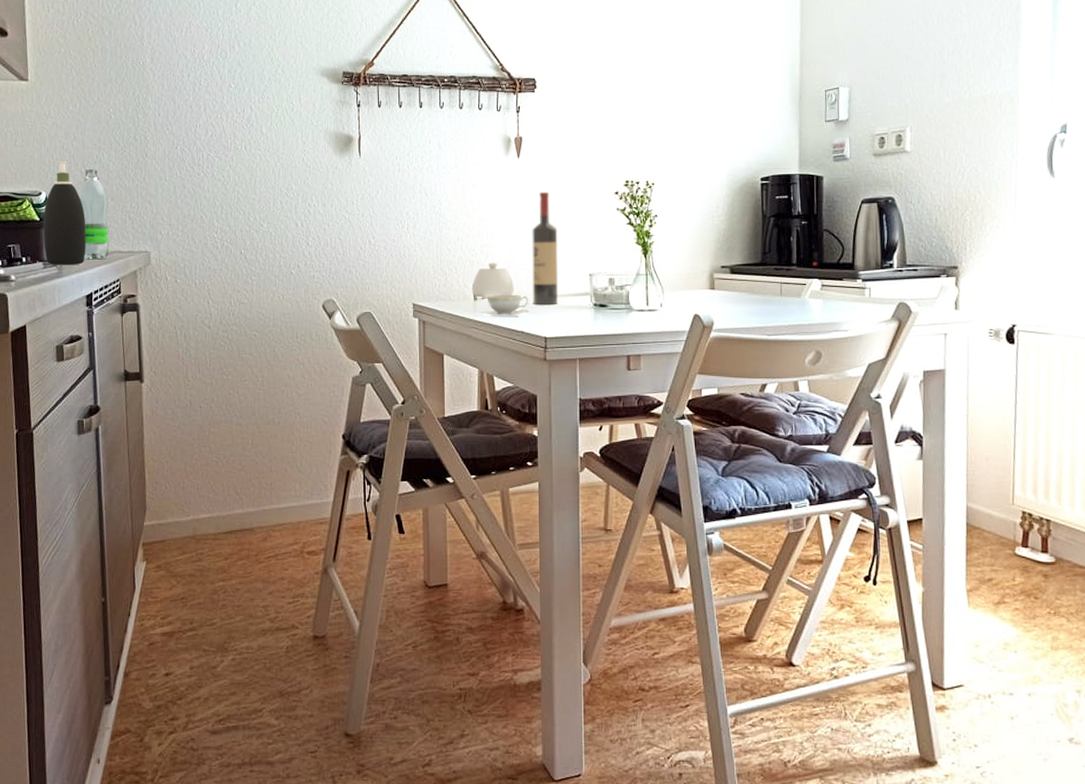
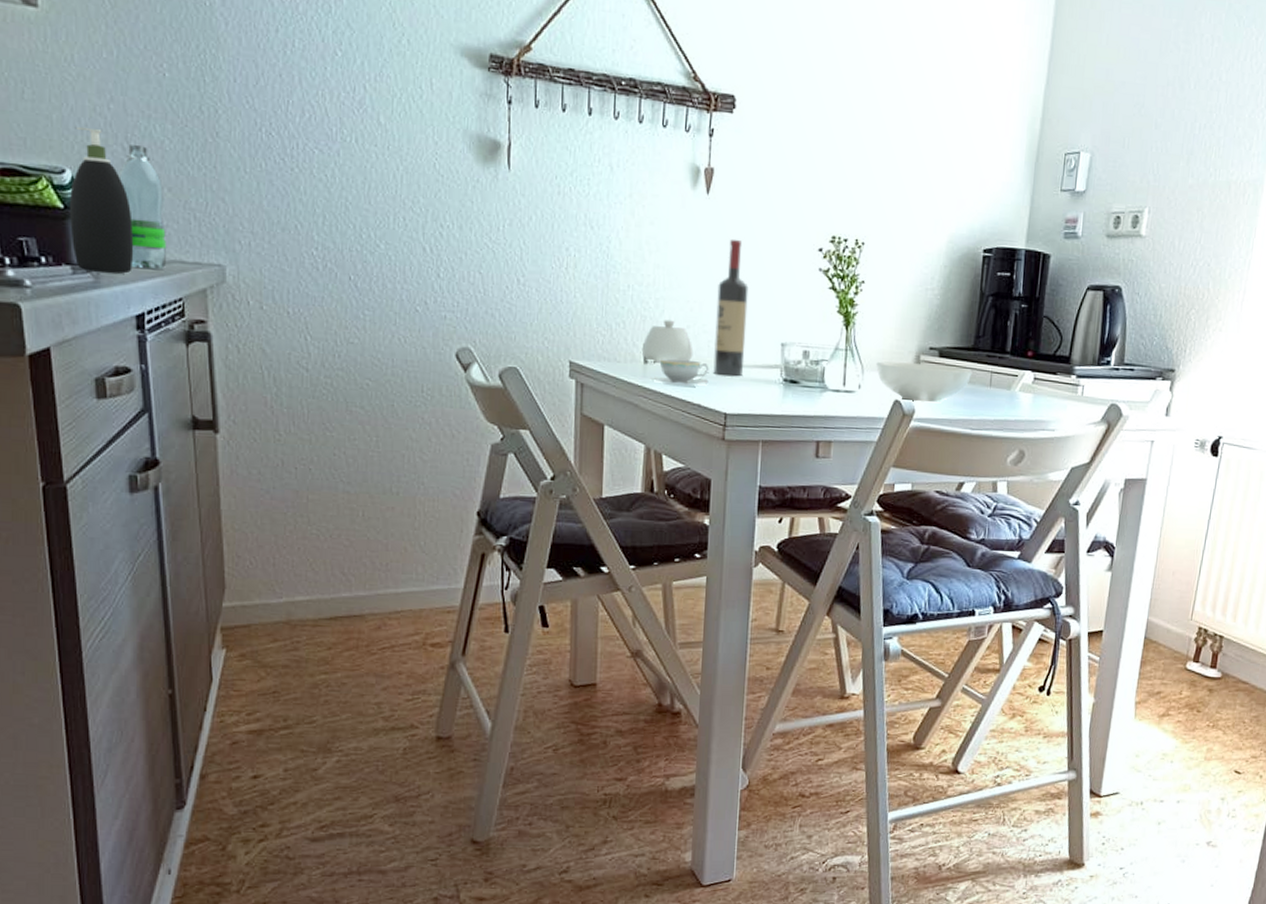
bowl: none [674,281,764,315] -> present [876,361,974,403]

